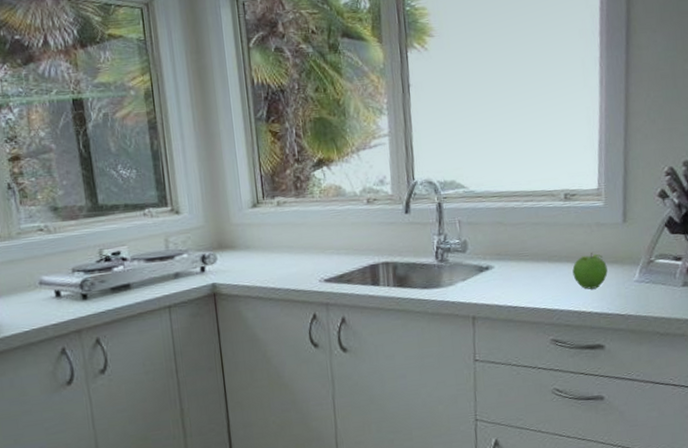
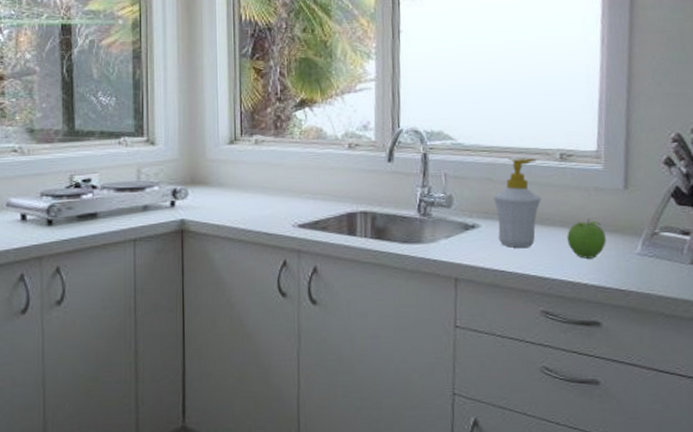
soap bottle: none [504,200,548,285] -> present [493,158,541,248]

